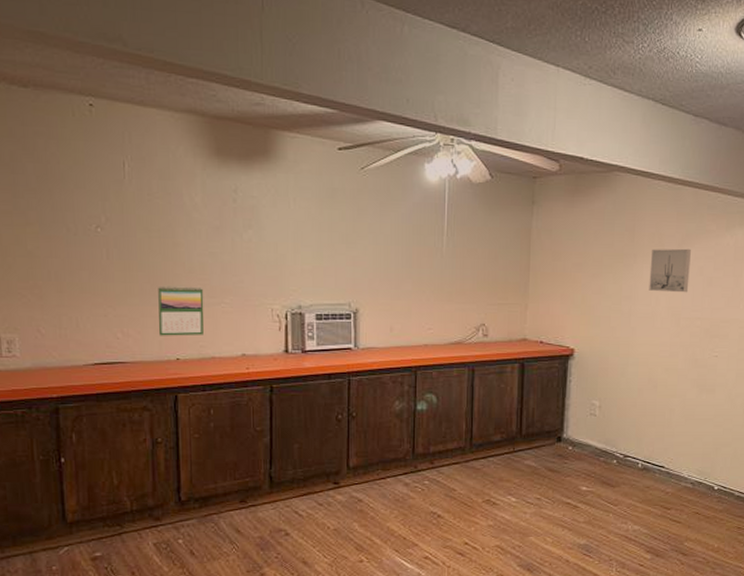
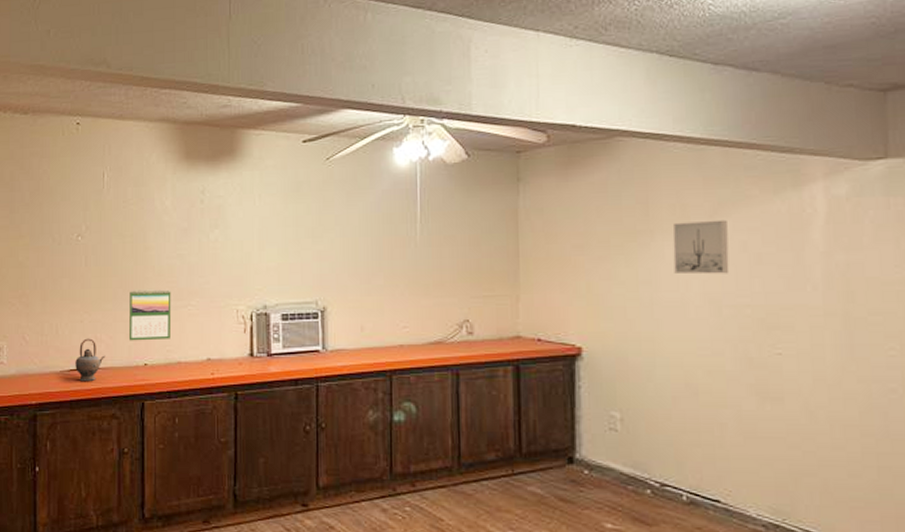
teapot: none [100,332,134,376] -> present [75,338,106,382]

